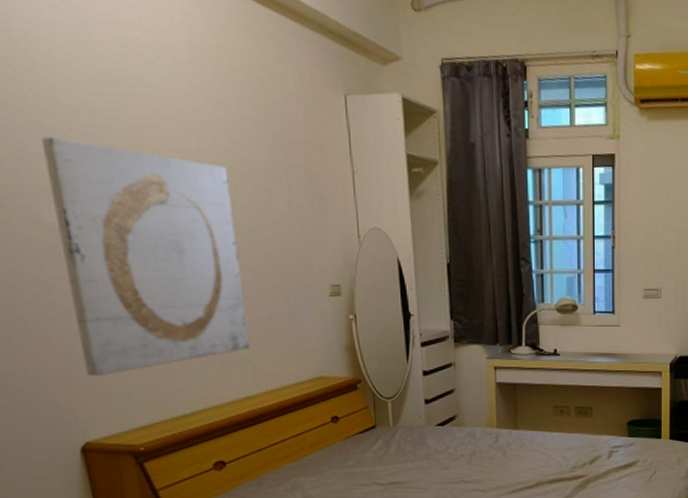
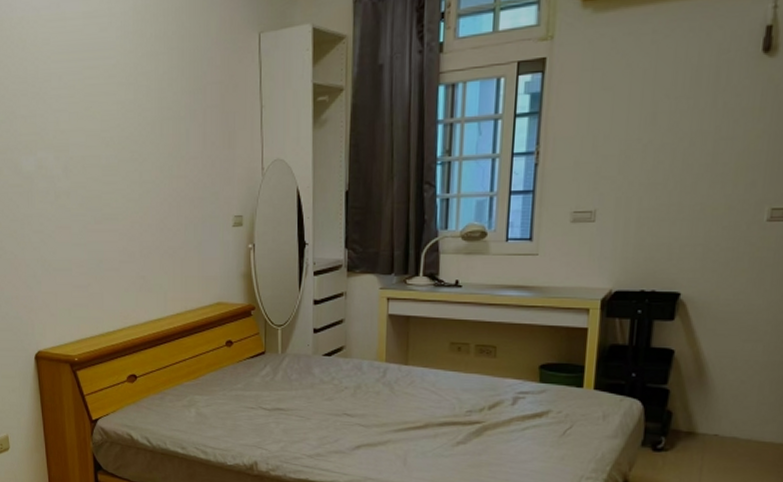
wall art: present [40,137,251,377] -> none [25,101,164,297]

